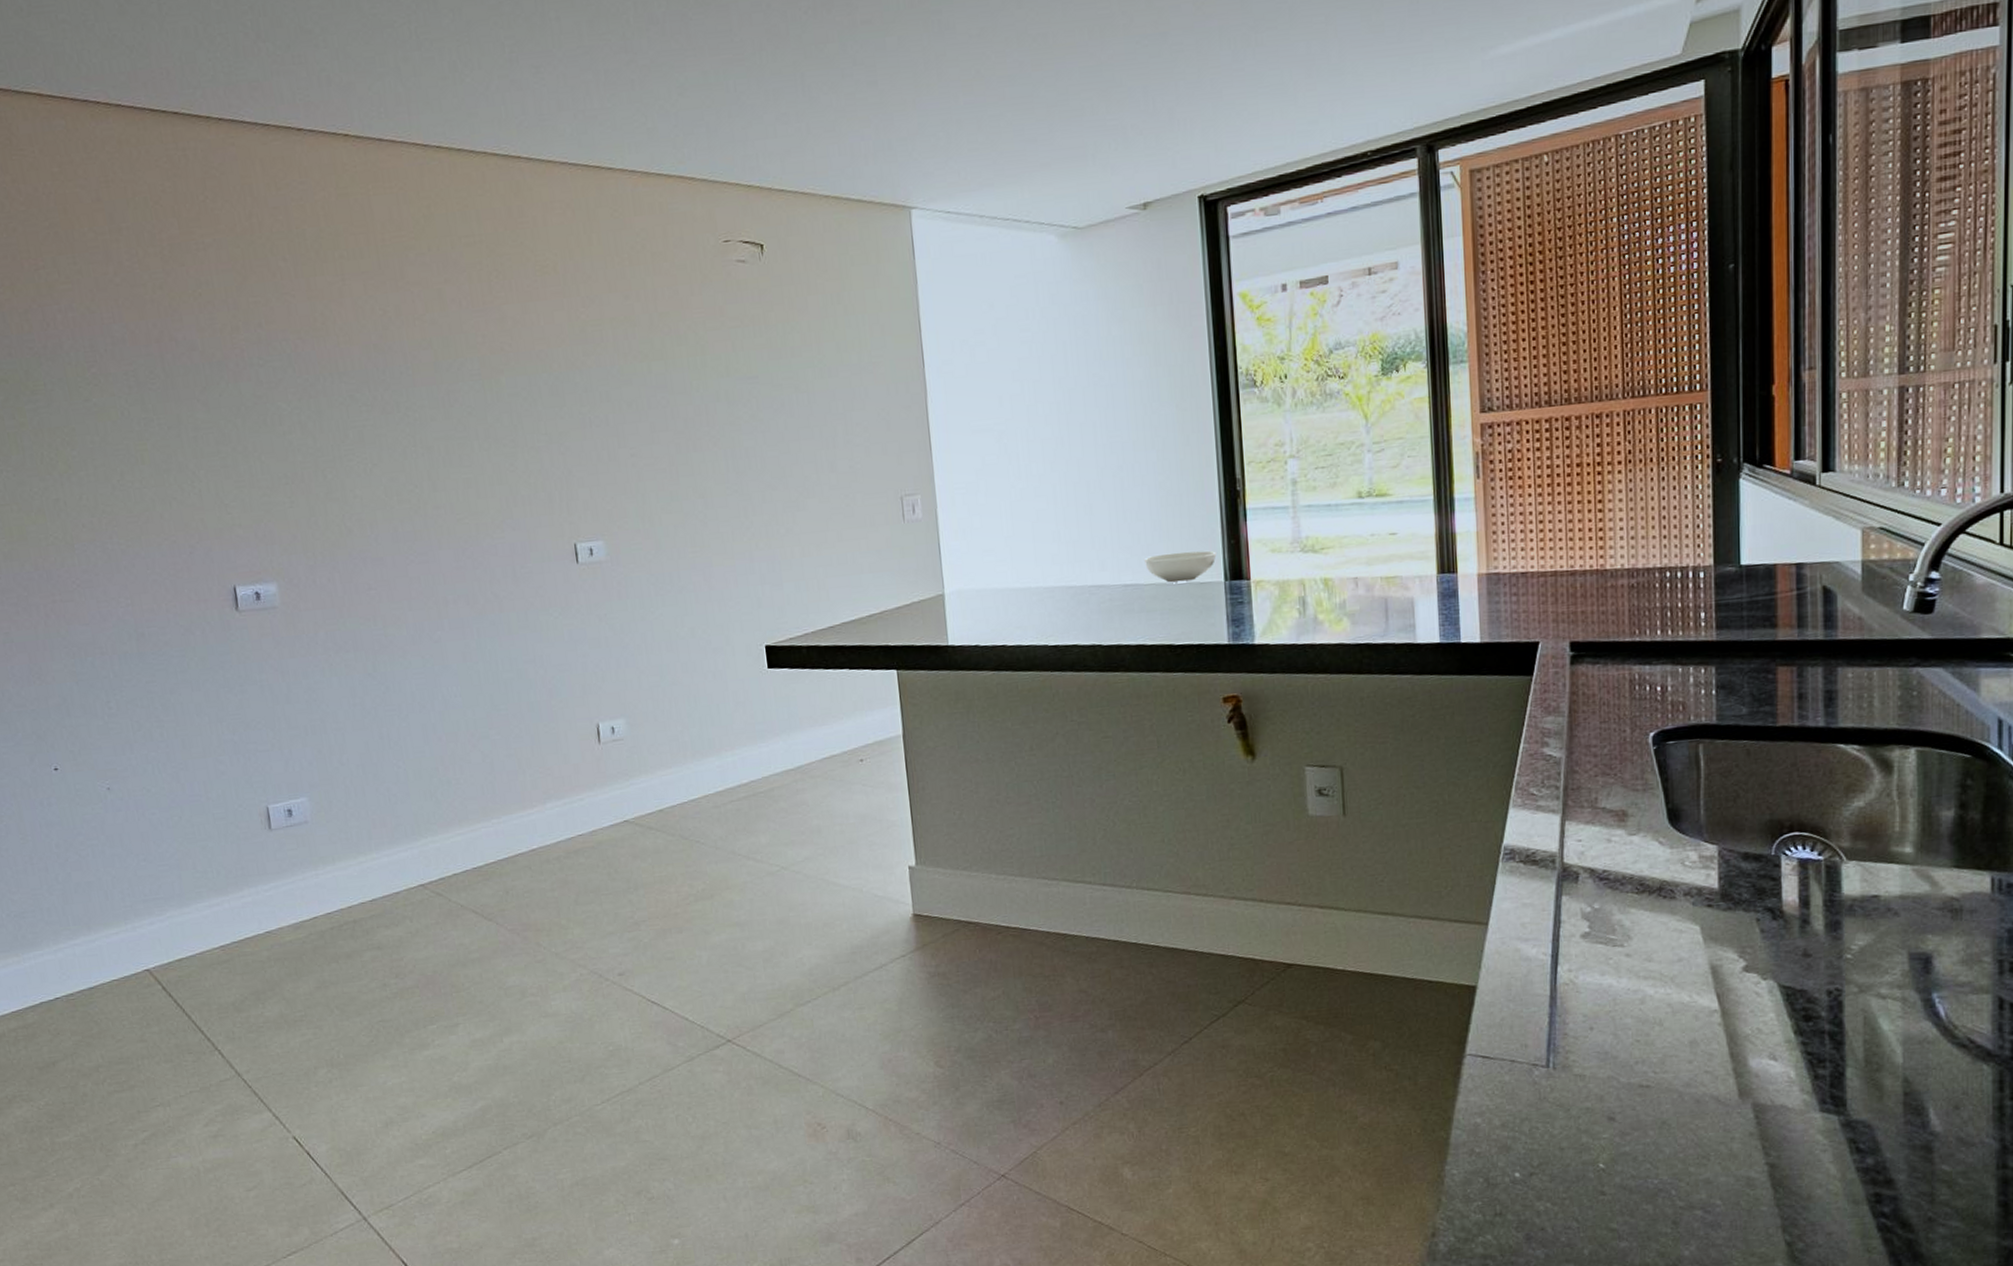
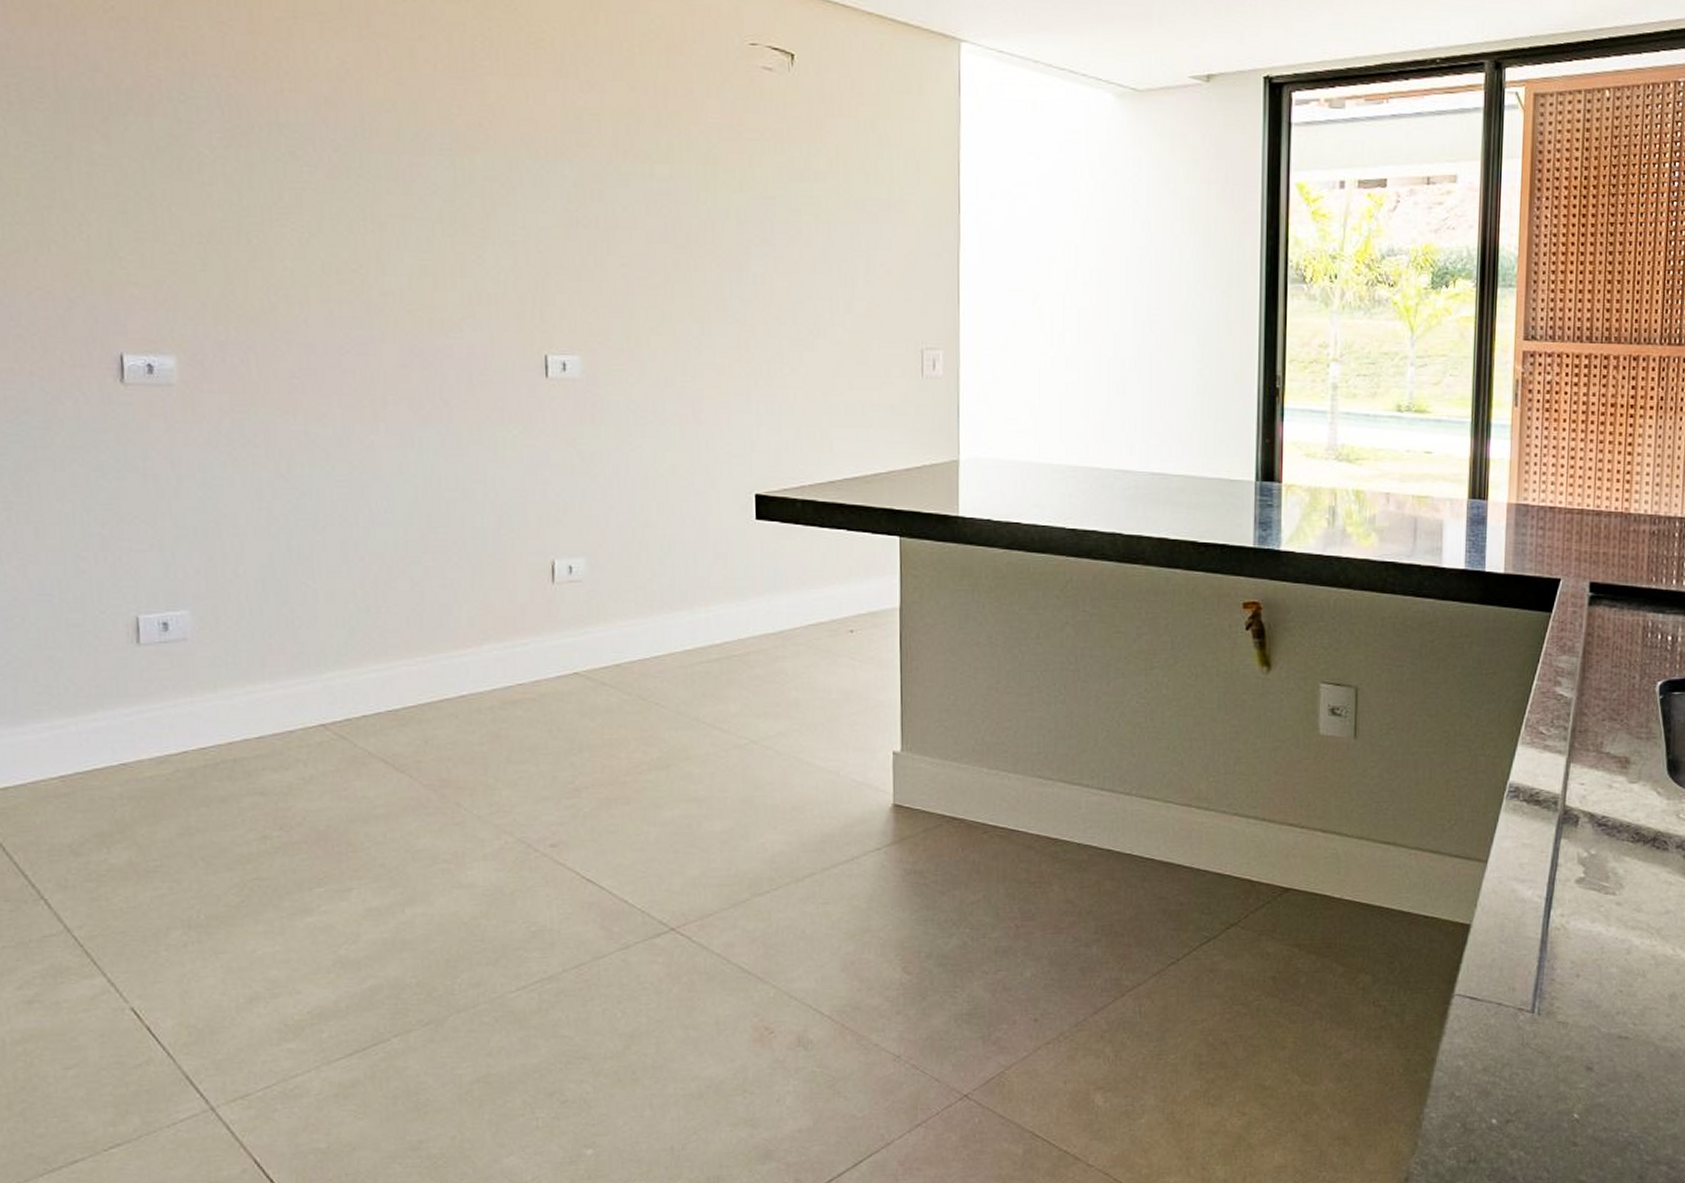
bowl: present [1143,550,1217,583] -> none [1174,445,1250,477]

